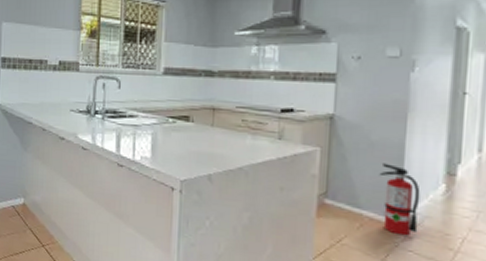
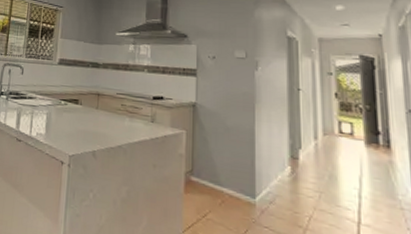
fire extinguisher: present [379,163,421,236] -> none [235,146,271,213]

